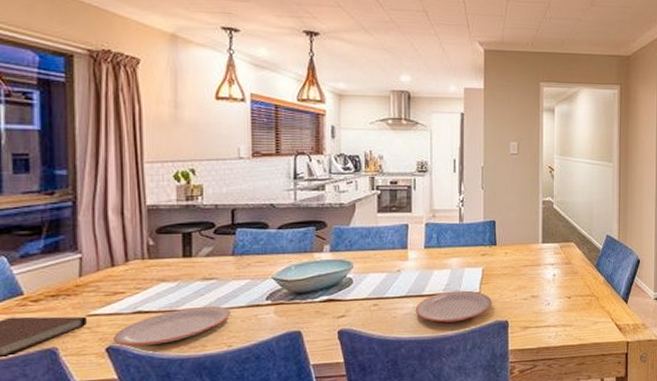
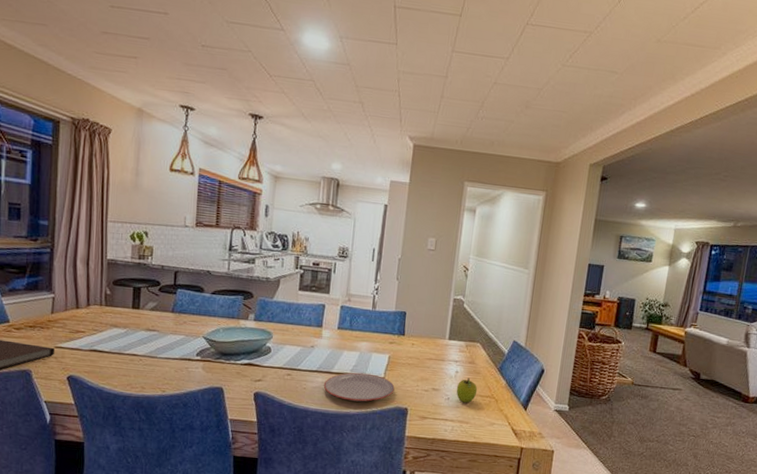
plate: present [114,305,231,346] -> none [74,353,167,381]
fruit: none [555,278,577,306] -> present [456,377,478,404]

